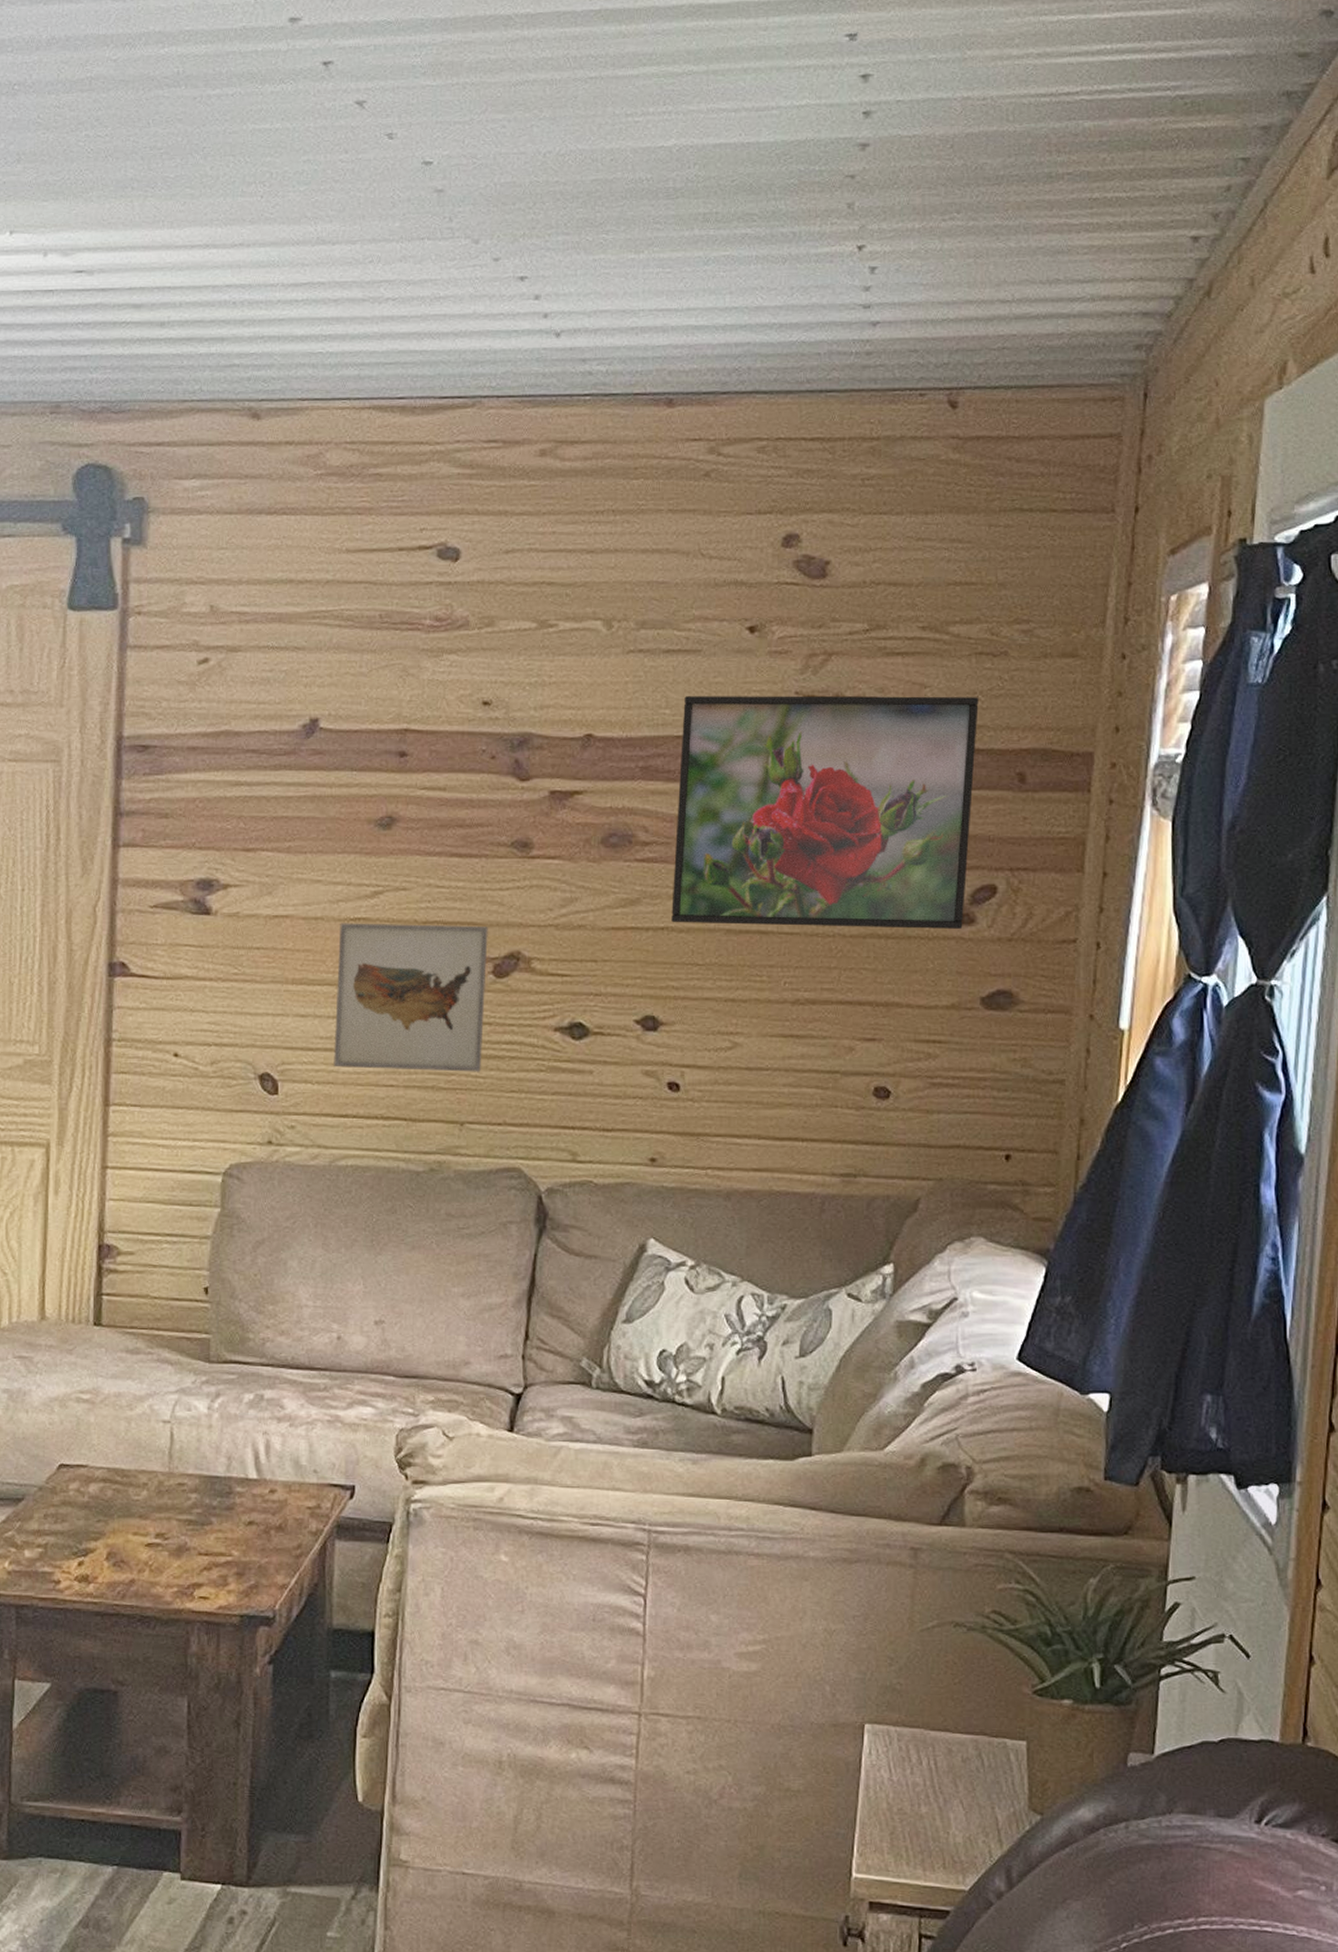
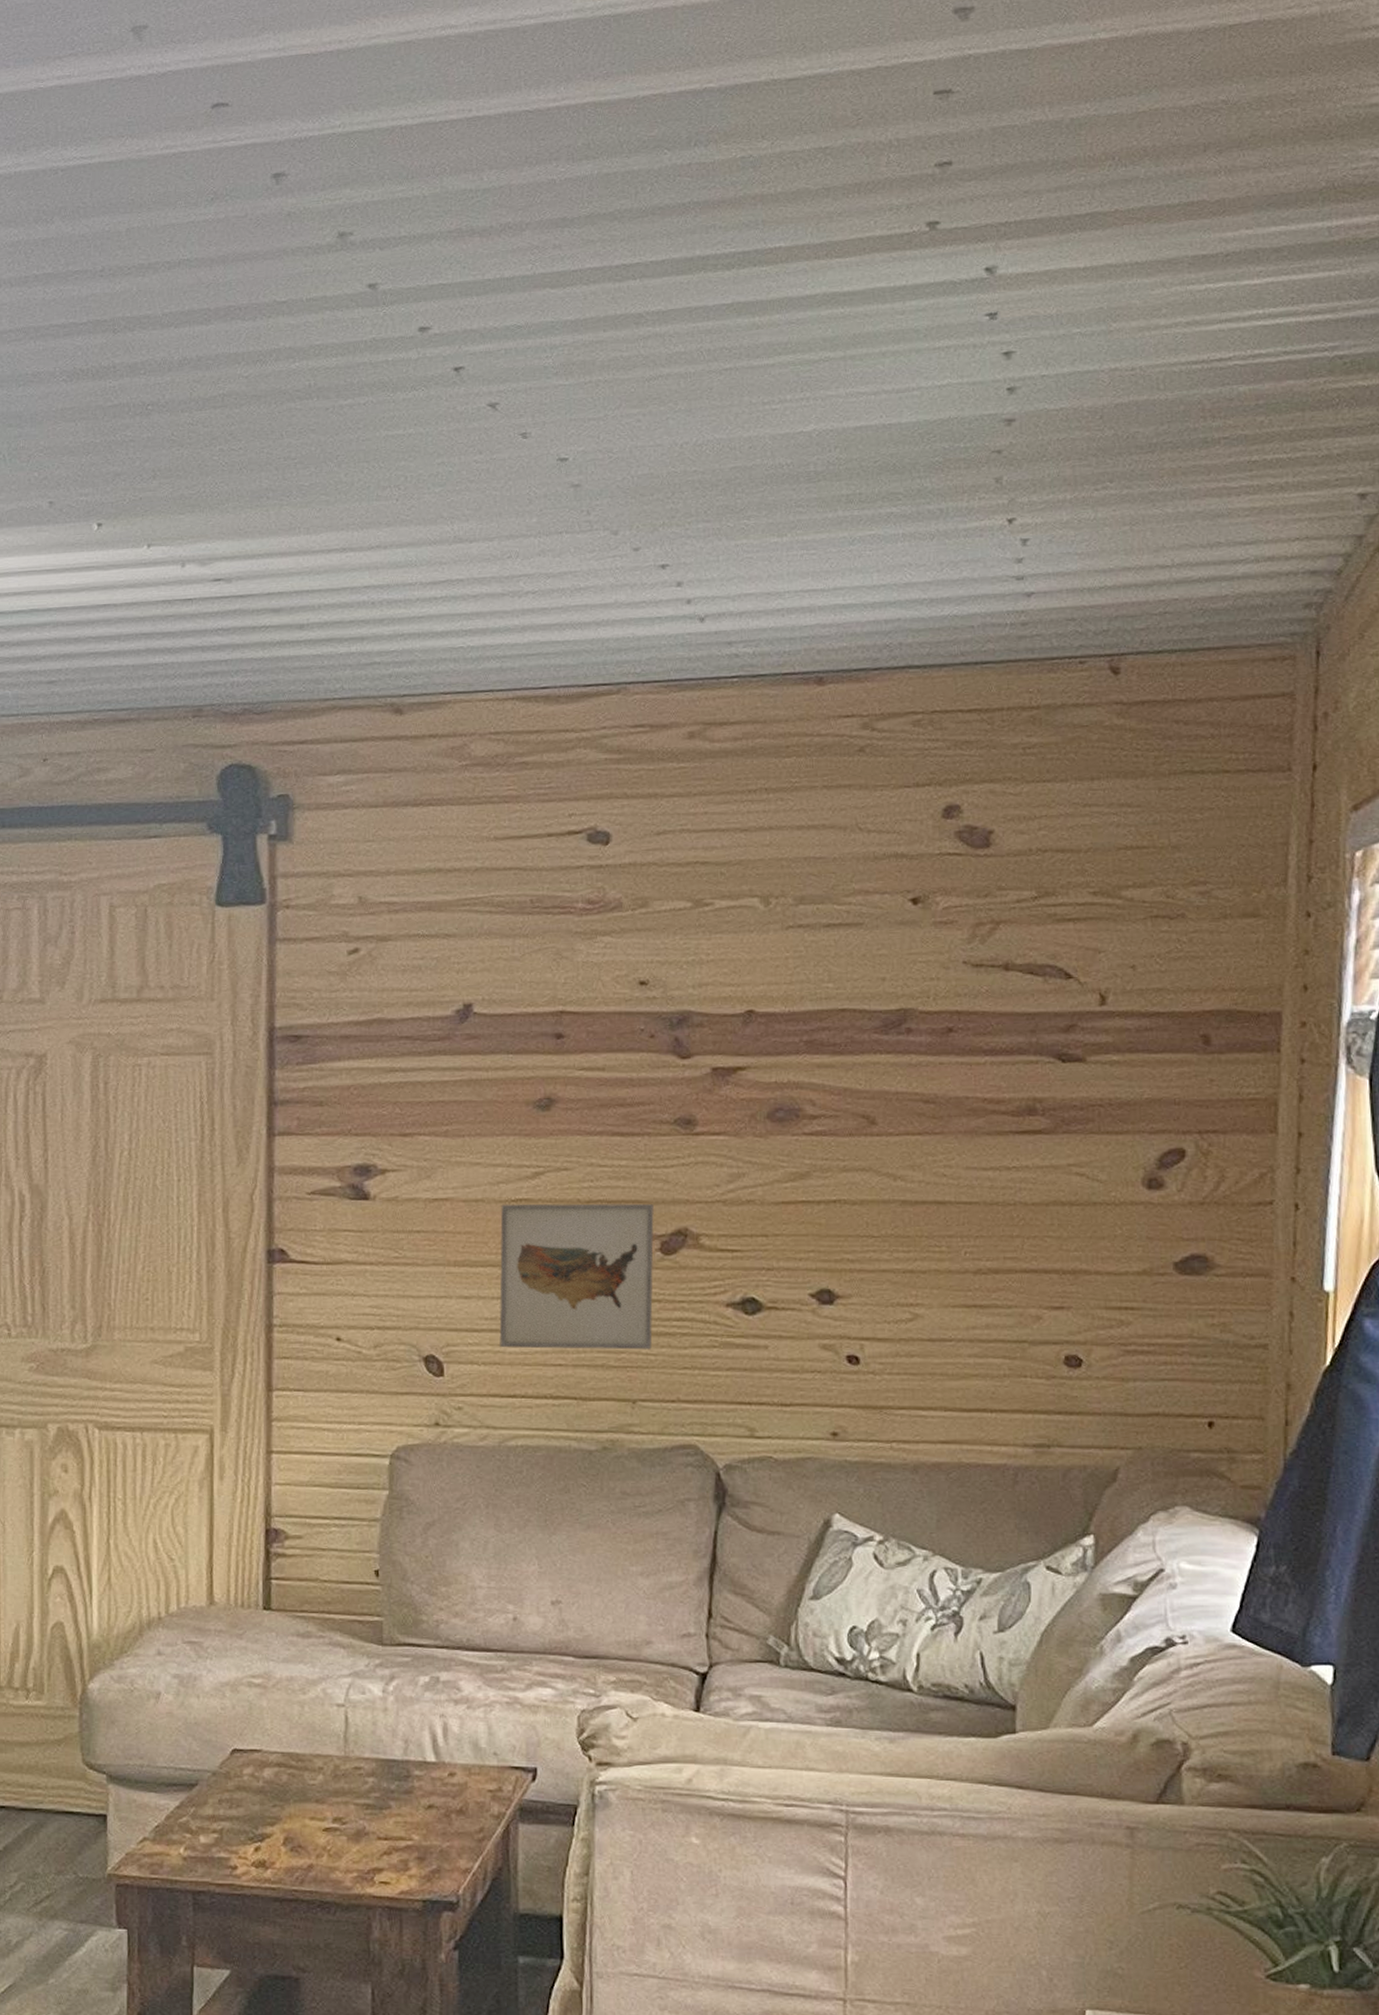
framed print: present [672,695,979,929] -> none [843,960,1157,1196]

